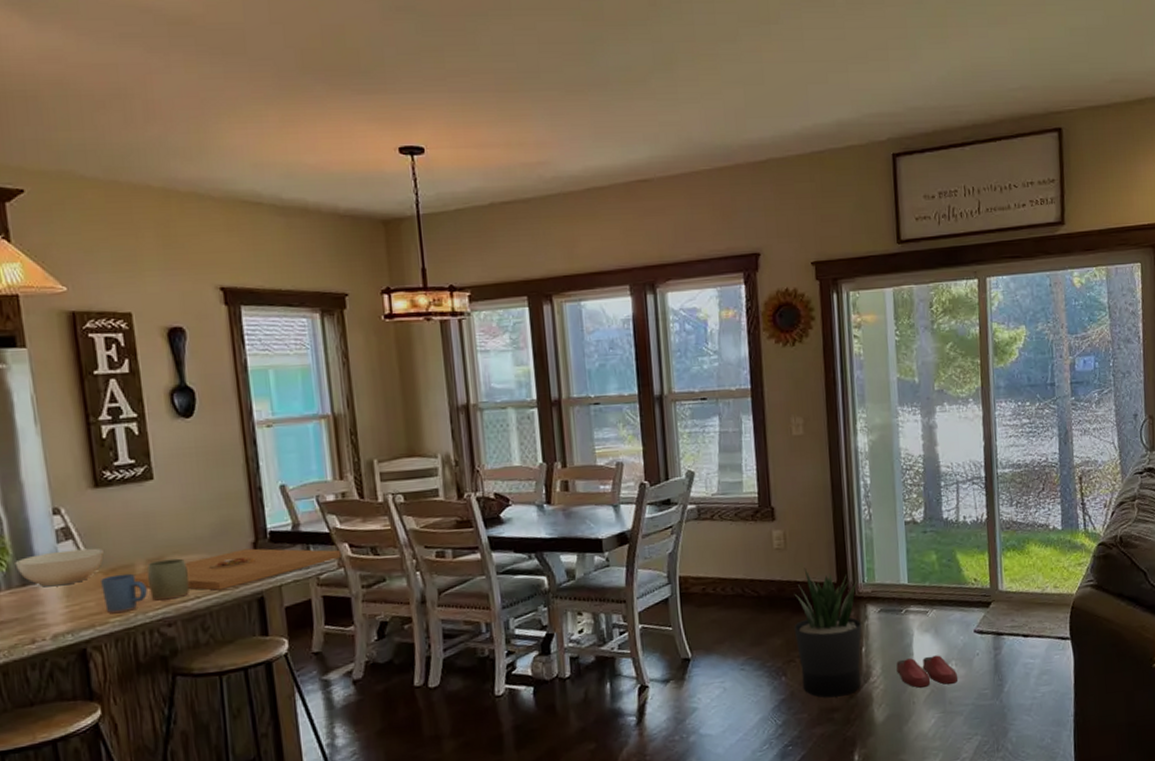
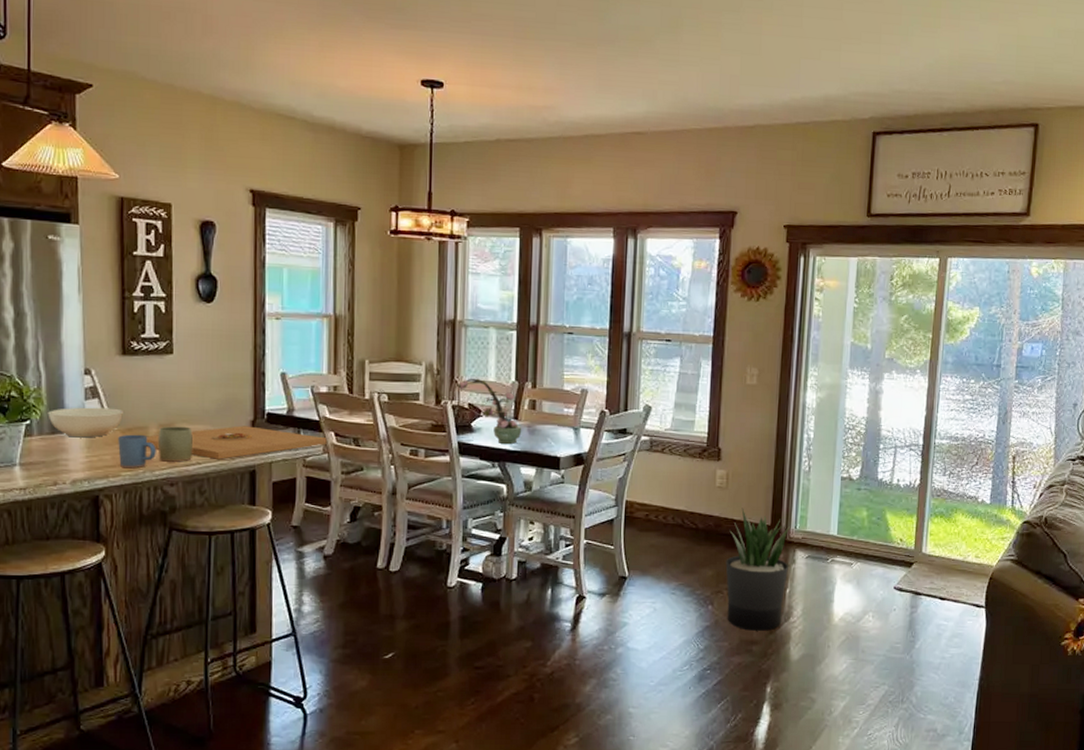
flower arrangement: none [479,464,557,532] -> present [457,378,522,444]
slippers: present [896,655,958,688] -> none [816,605,874,634]

